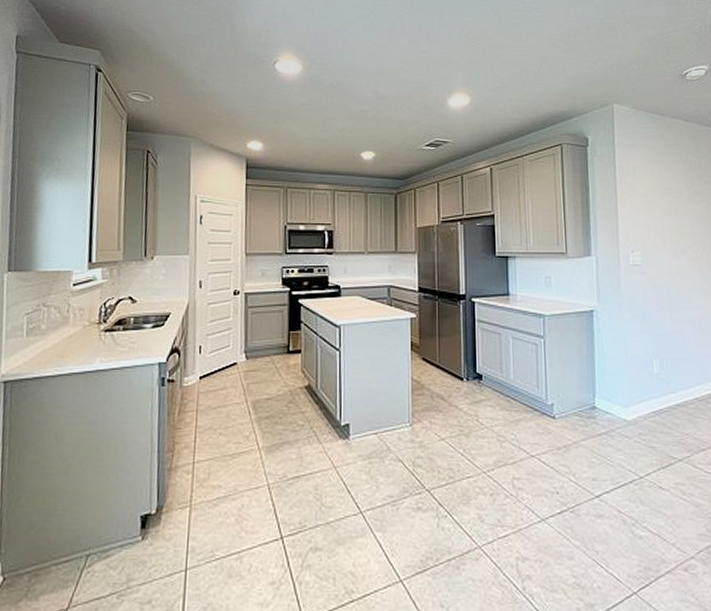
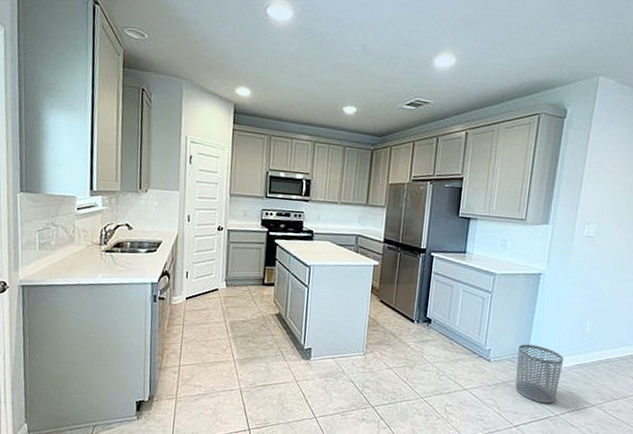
waste bin: none [584,393,637,464] -> present [515,344,563,404]

